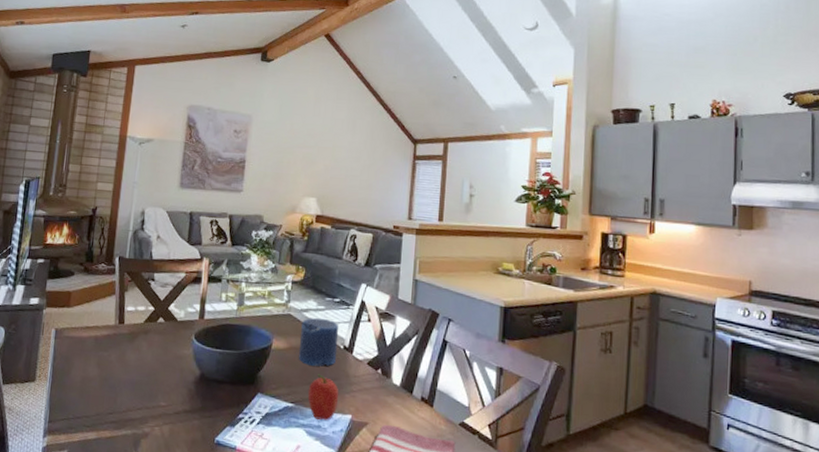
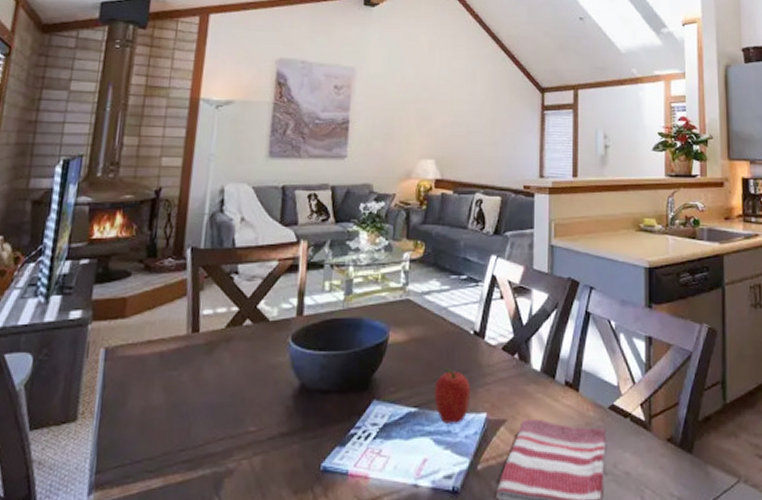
candle: present [298,317,339,367] -> none [420,300,468,358]

